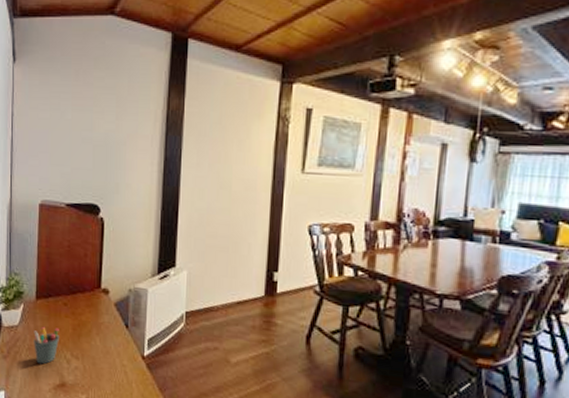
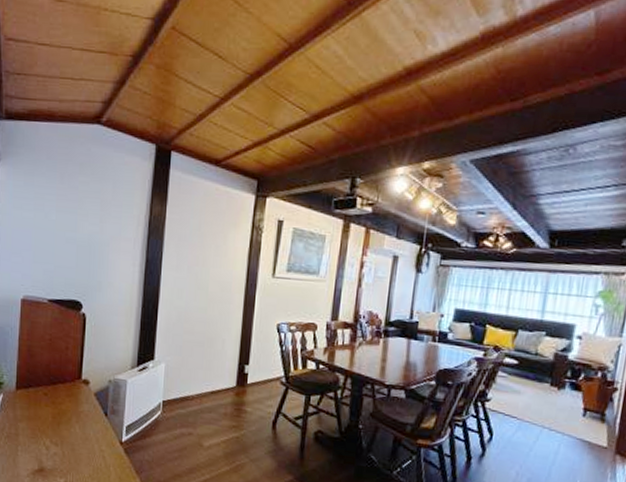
pen holder: present [34,326,59,364] -> none [13,415,39,451]

